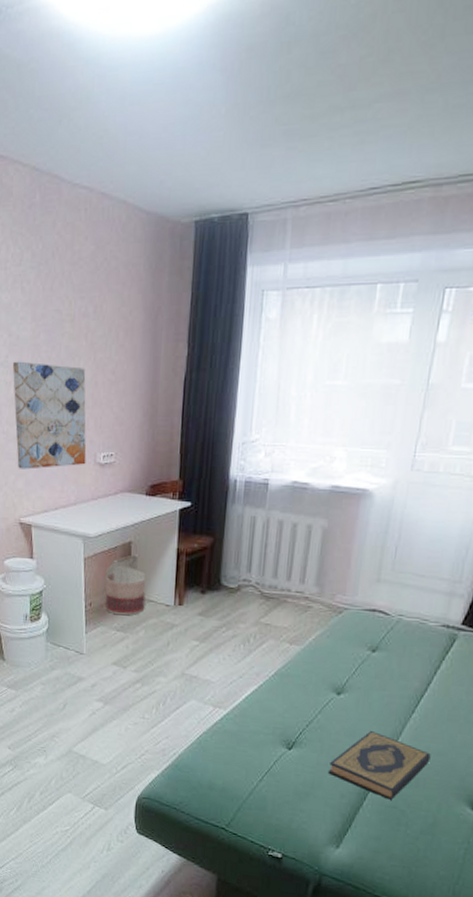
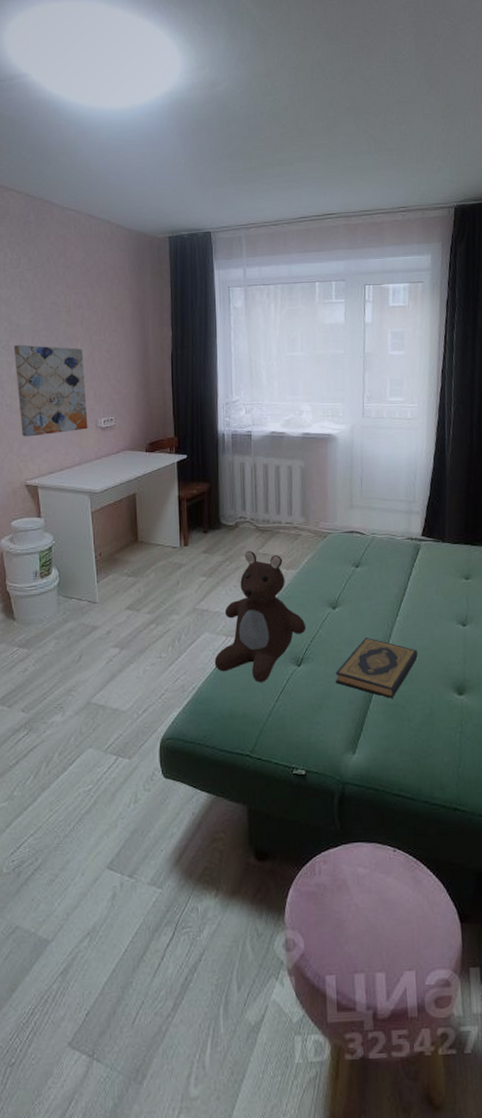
basket: present [105,553,146,616] -> none [114,503,153,562]
teddy bear: none [198,618,304,760] -> present [214,550,307,683]

